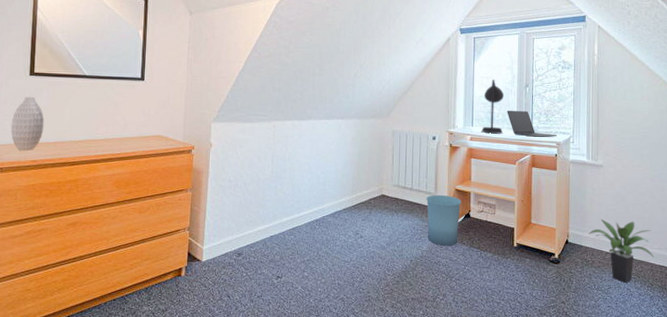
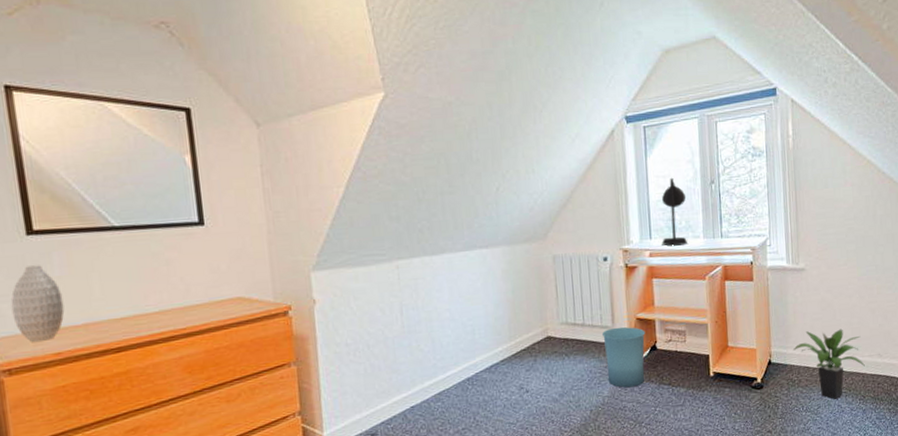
laptop: present [507,111,557,137] -> none [690,213,751,244]

